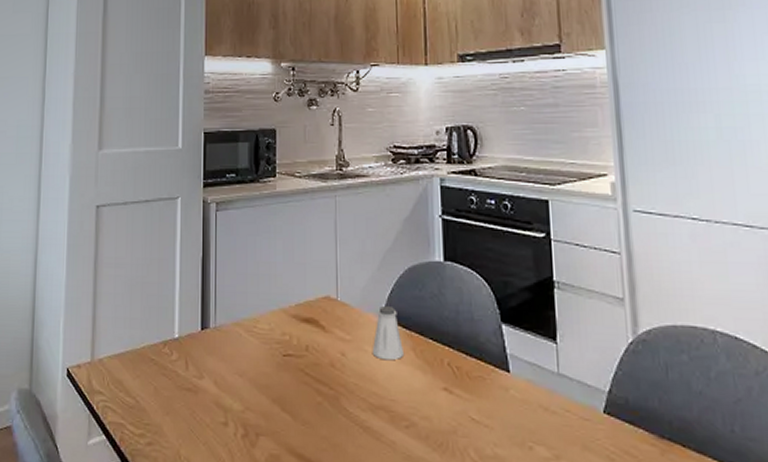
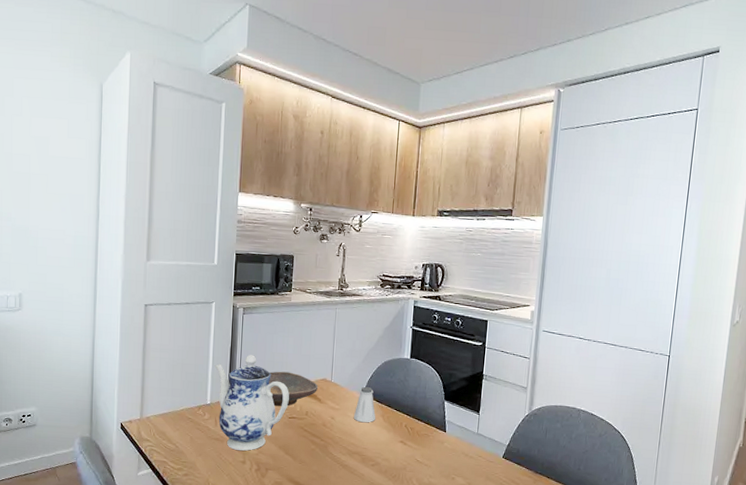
teapot: none [182,266,282,407] -> present [214,355,289,451]
decorative bowl: none [254,287,320,340] -> present [269,371,319,407]

